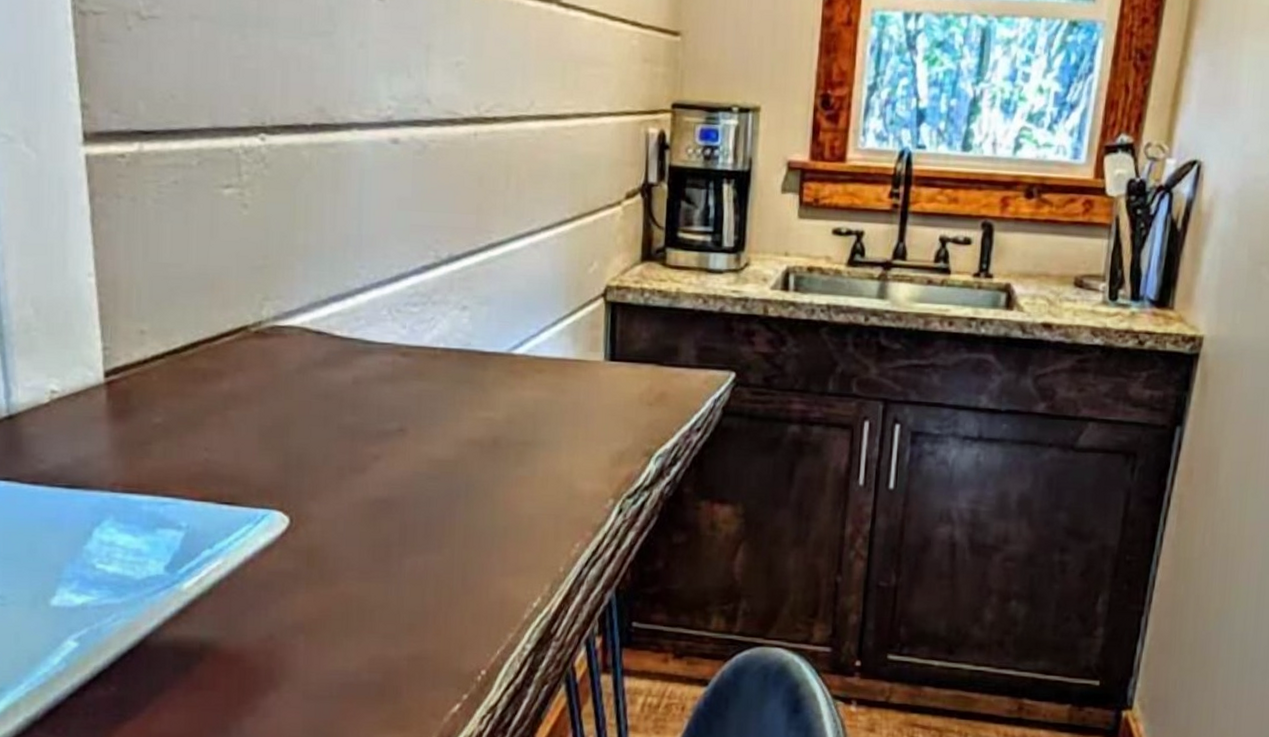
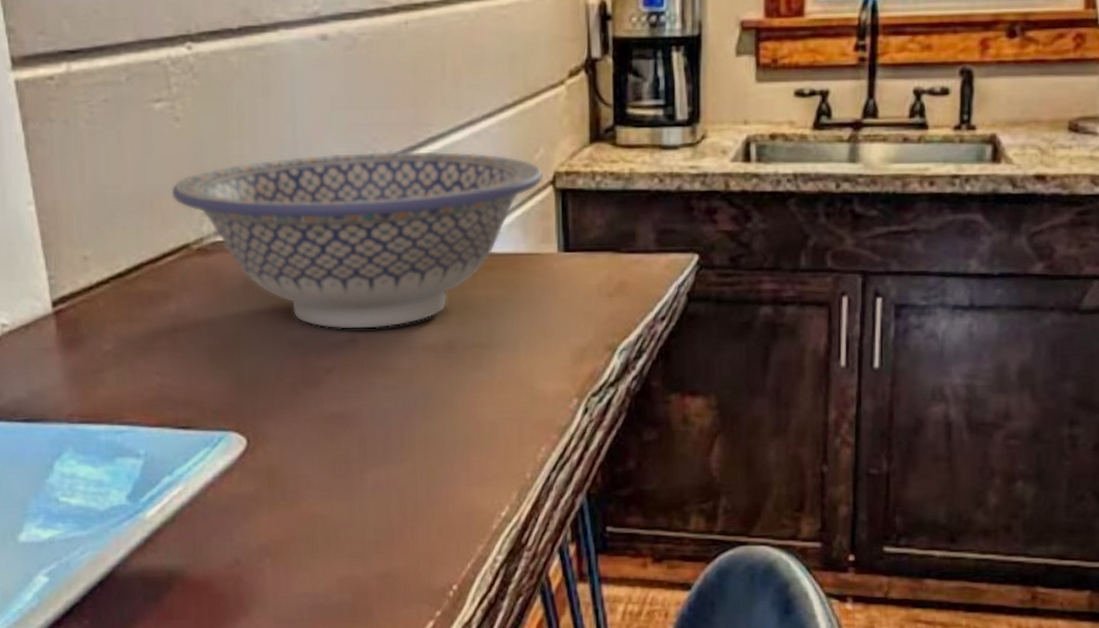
bowl: none [234,251,595,421] -> present [171,151,543,329]

